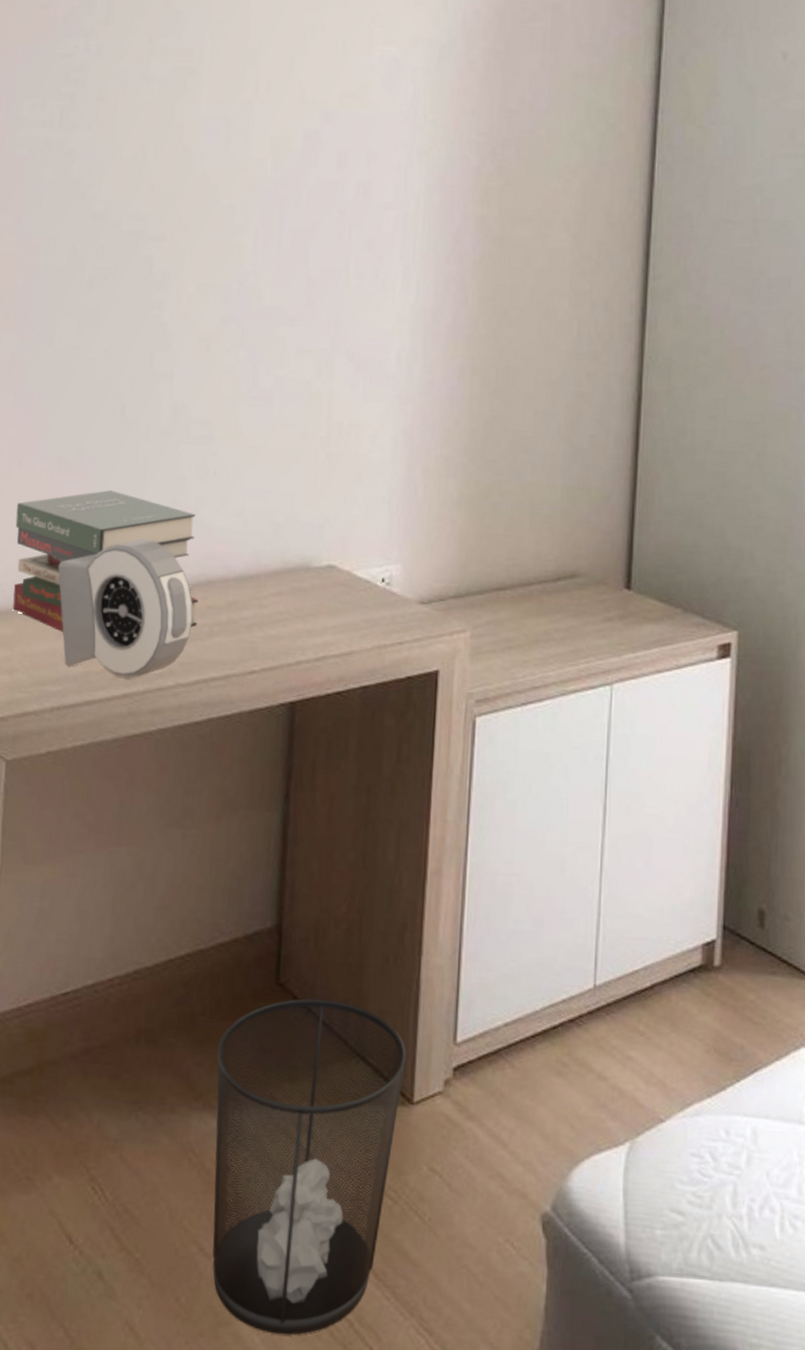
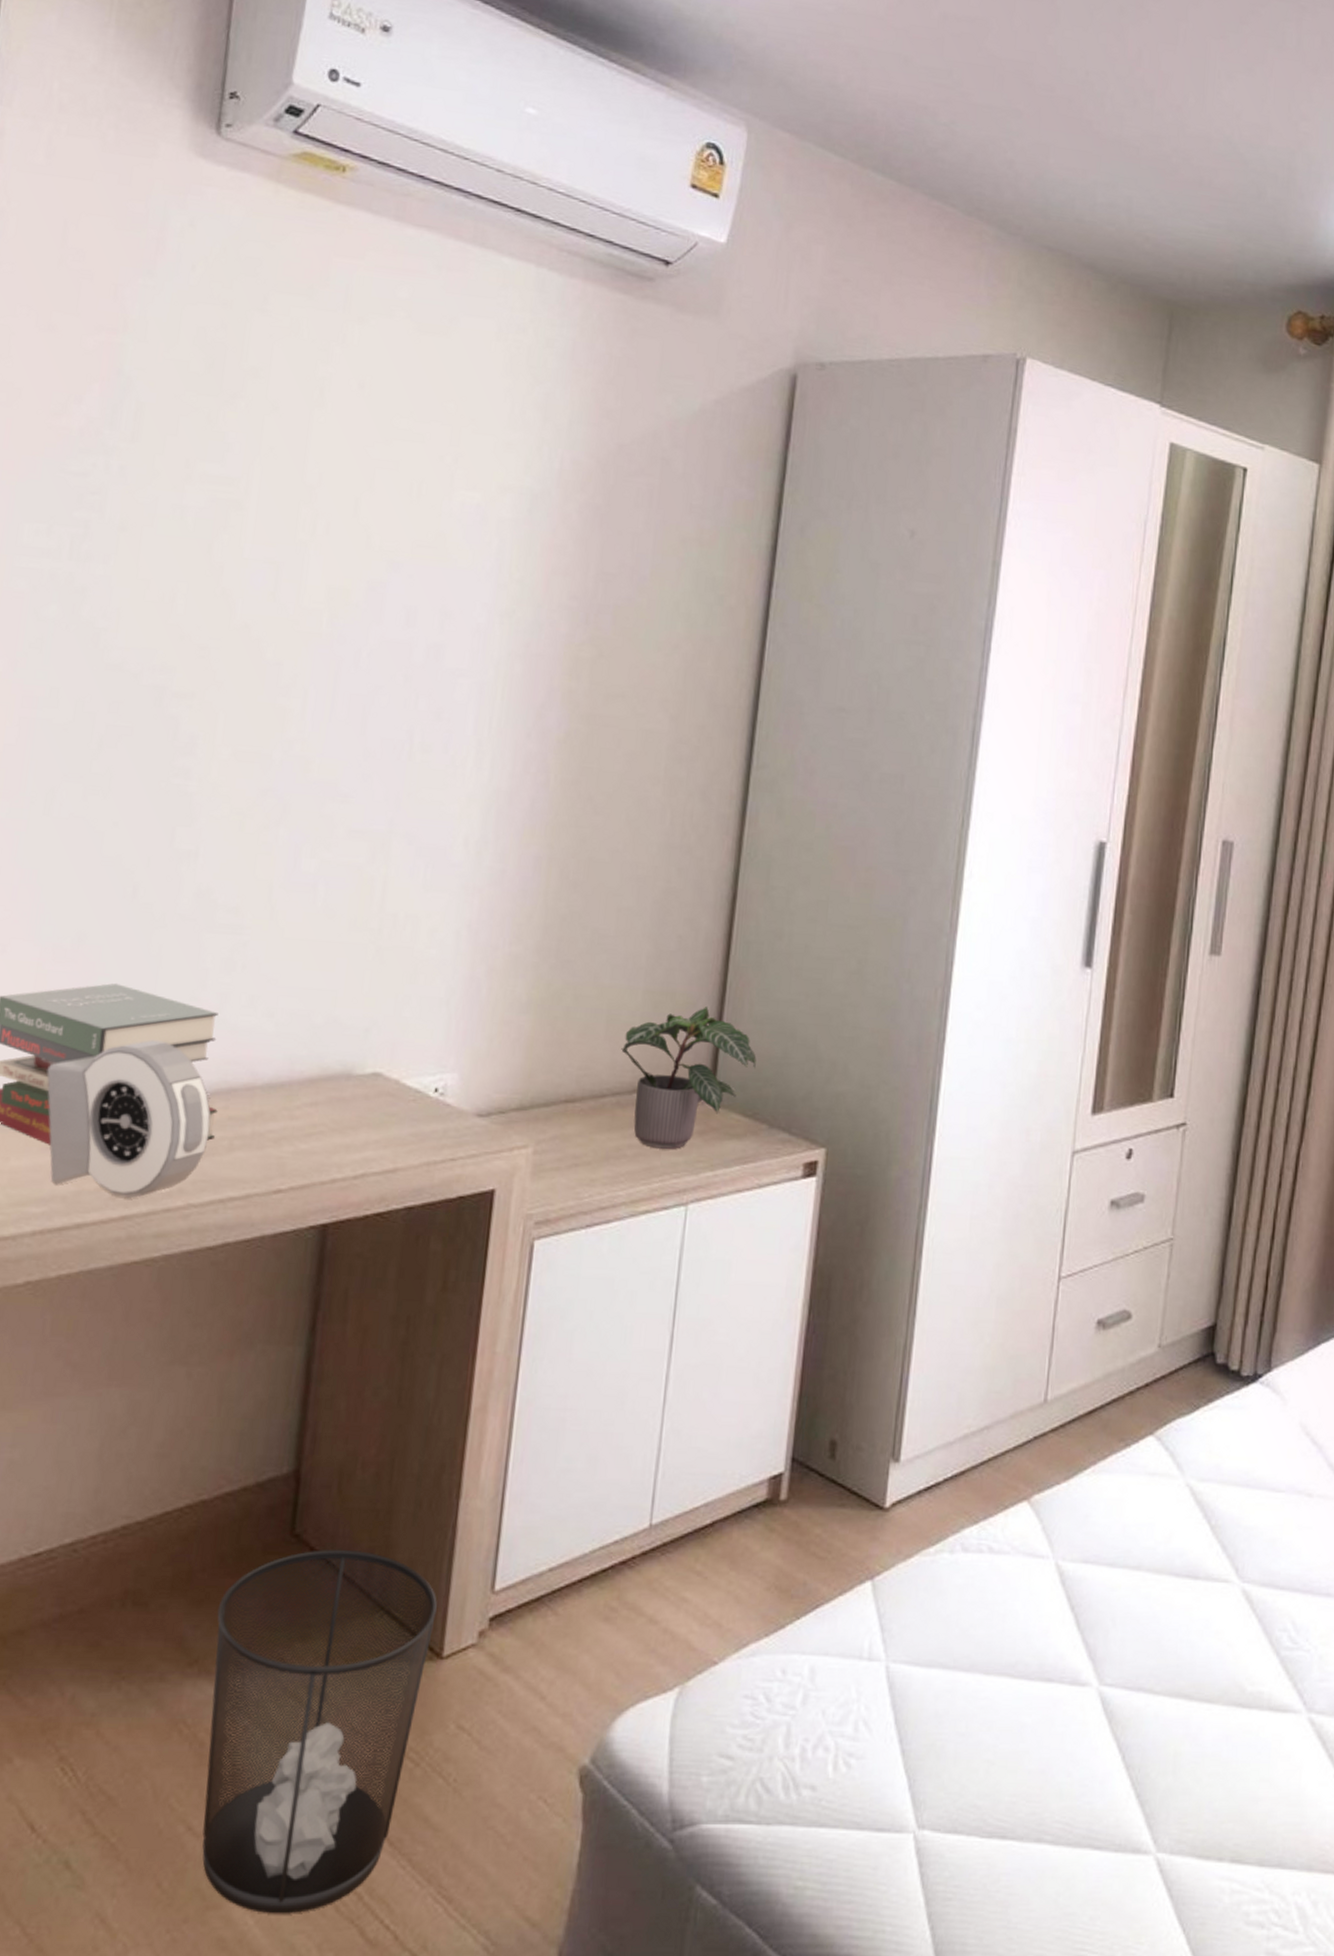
potted plant: none [544,500,668,633] -> present [621,1007,756,1149]

